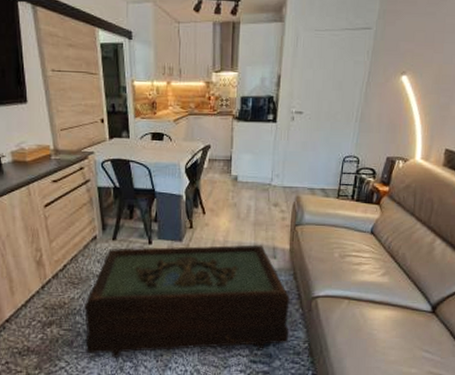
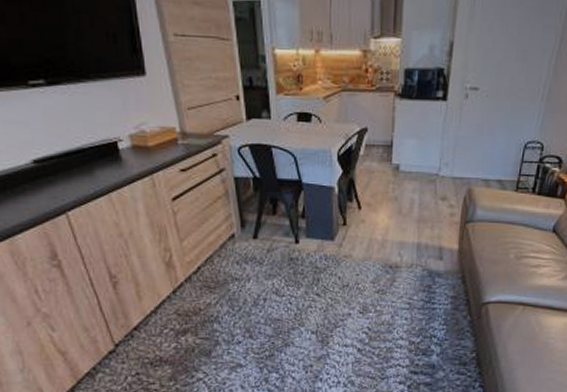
coffee table: present [84,244,290,358] -> none [223,244,457,368]

